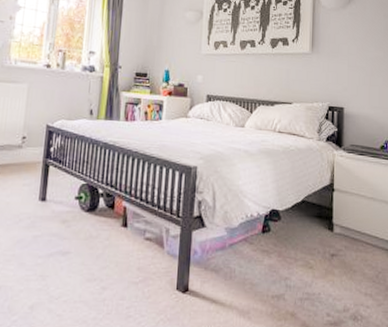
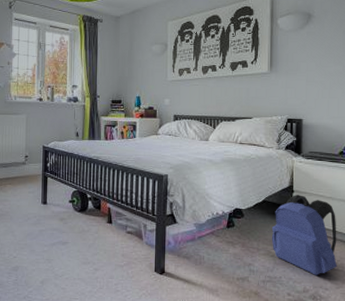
backpack: none [310,194,379,290] -> present [271,195,337,275]

